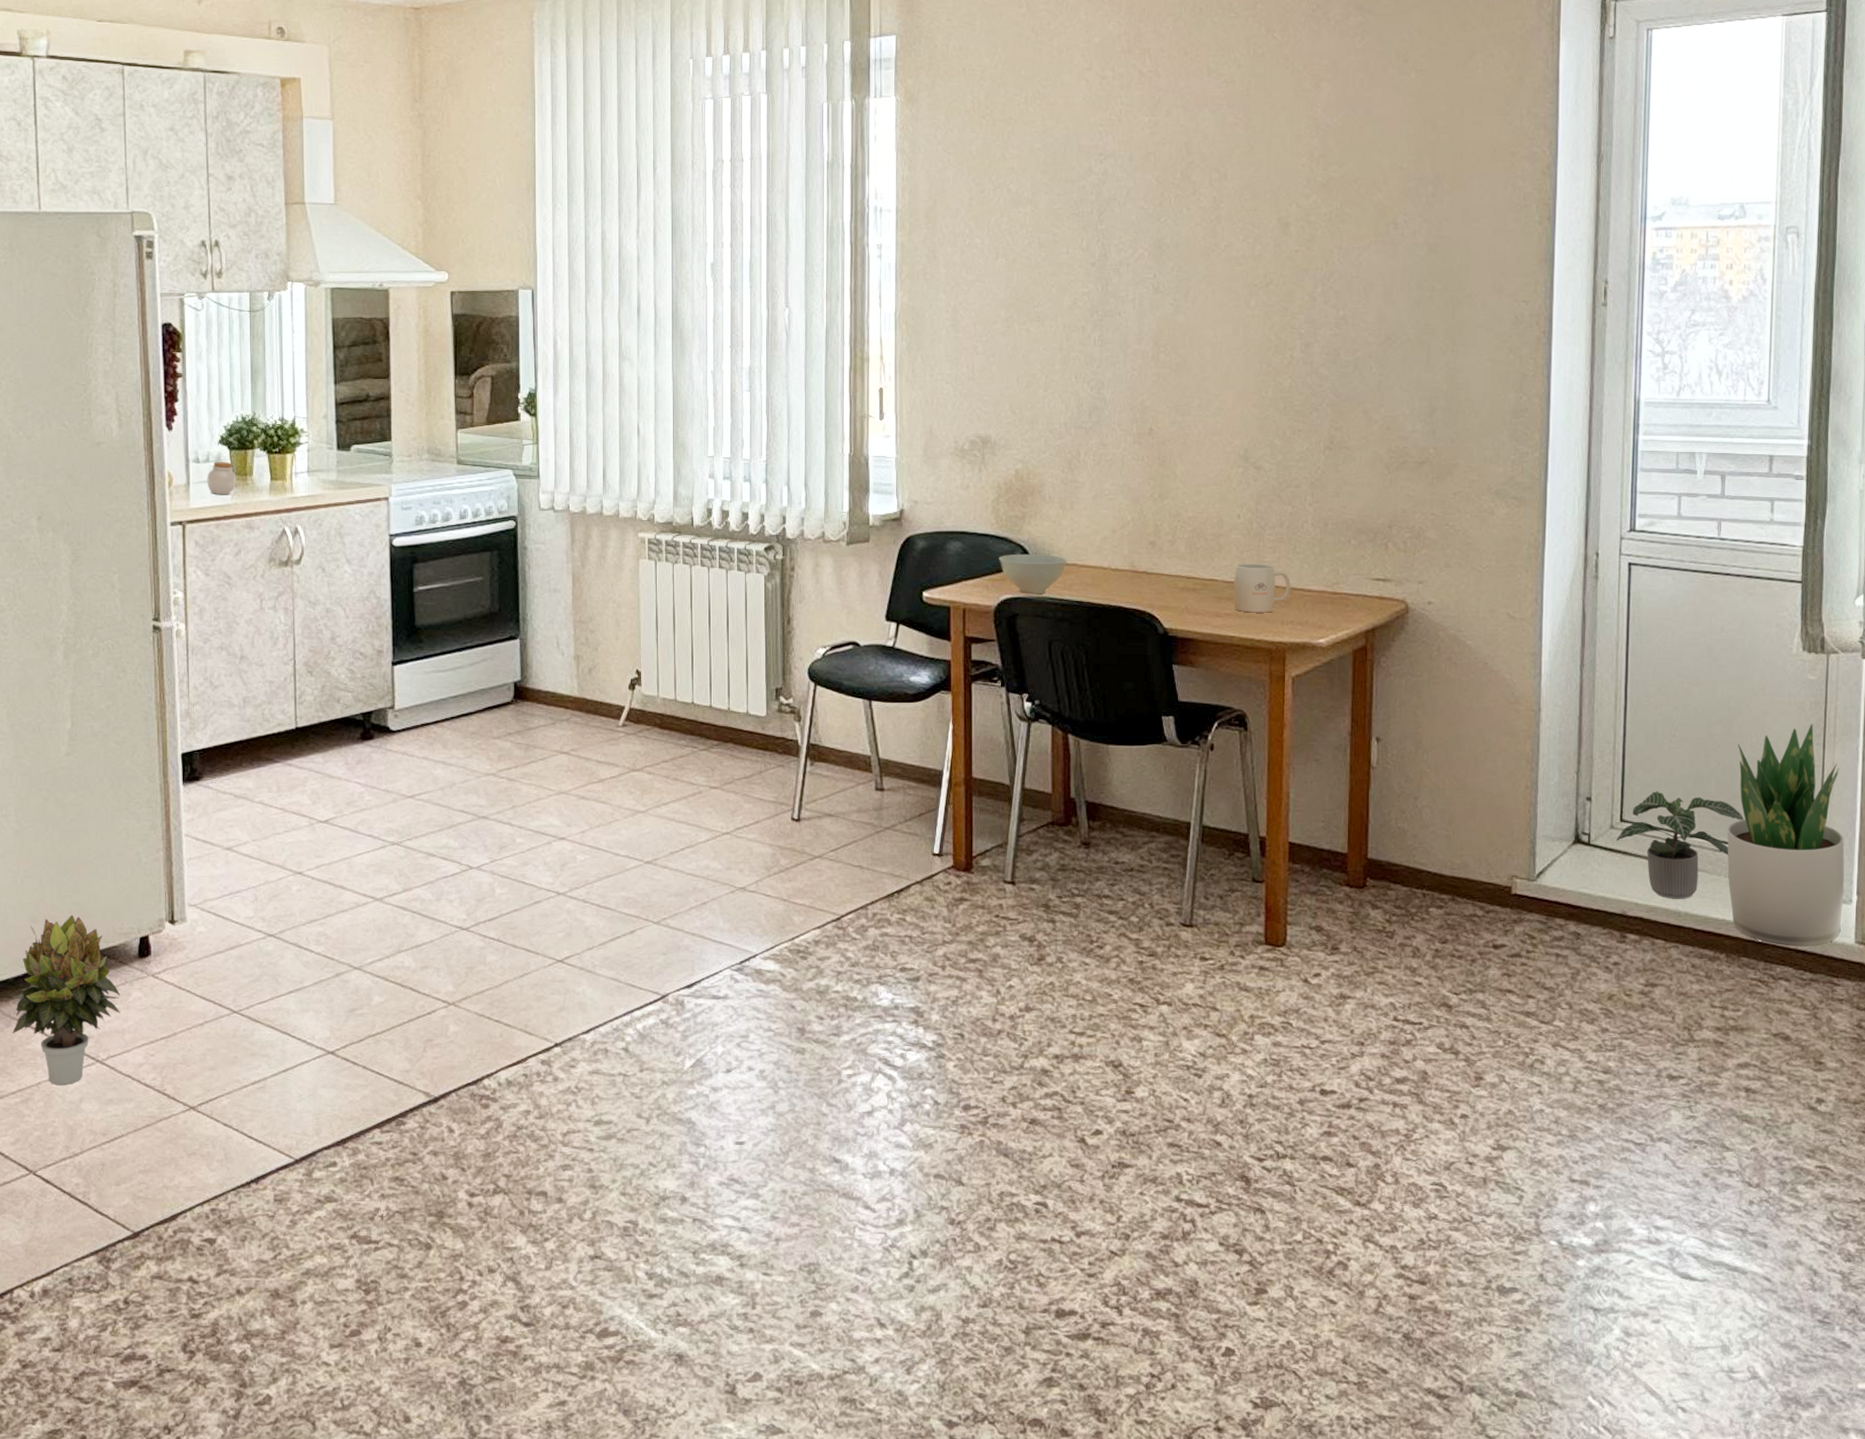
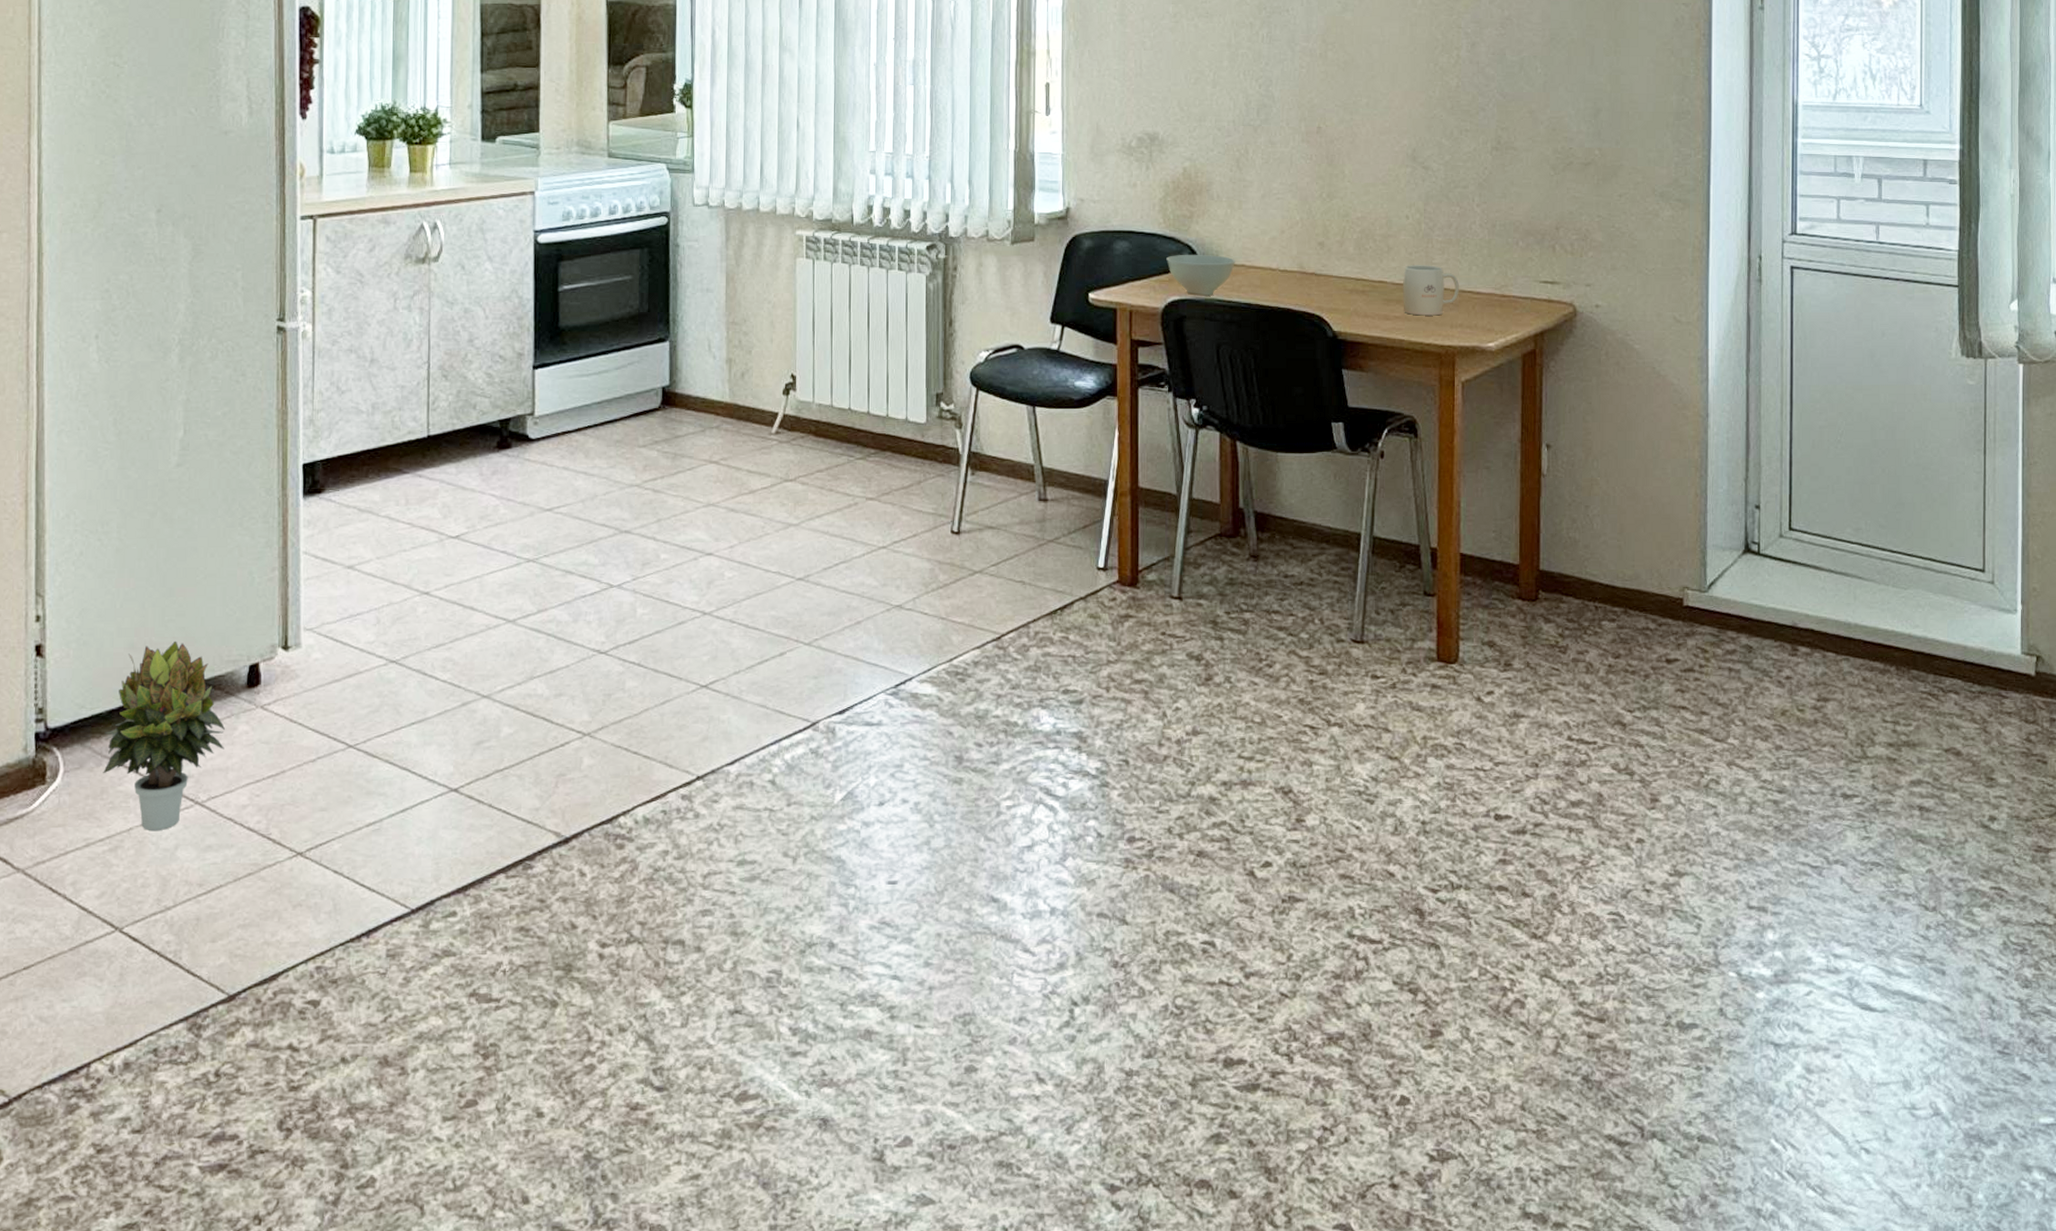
jar: present [207,461,237,495] -> none [341,152,374,188]
potted plant: present [1617,791,1743,899] -> none [1786,499,1909,610]
planter: present [1727,724,1845,946] -> none [1894,430,2009,658]

